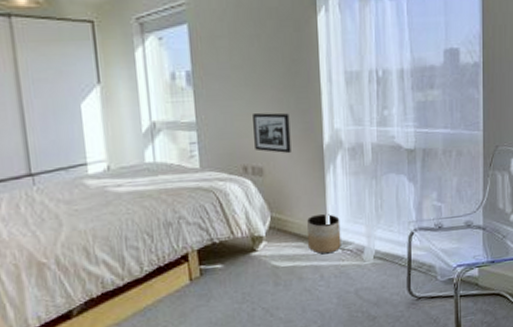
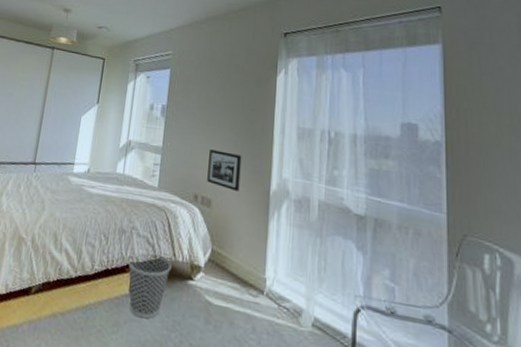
wastebasket: none [181,236,232,302] -> present [128,254,172,319]
planter: present [307,213,341,254] -> none [243,259,279,306]

